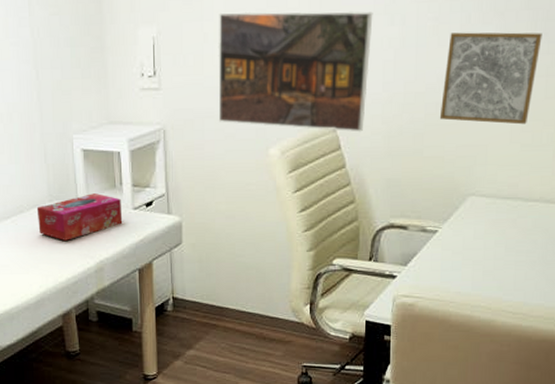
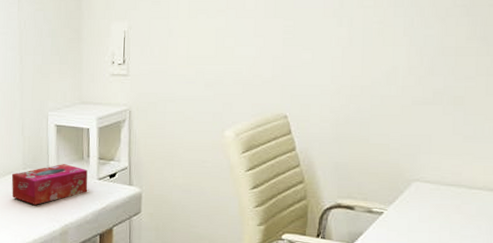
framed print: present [218,11,373,132] -> none [179,12,323,119]
wall art: present [439,32,543,125] -> none [384,34,482,118]

